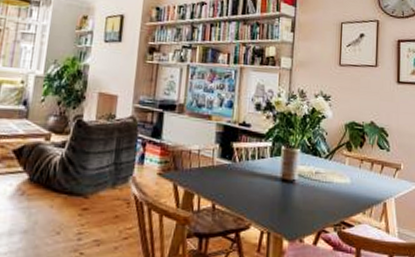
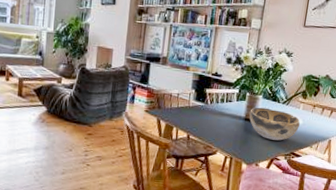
decorative bowl: none [286,164,347,207] -> present [249,107,300,141]

